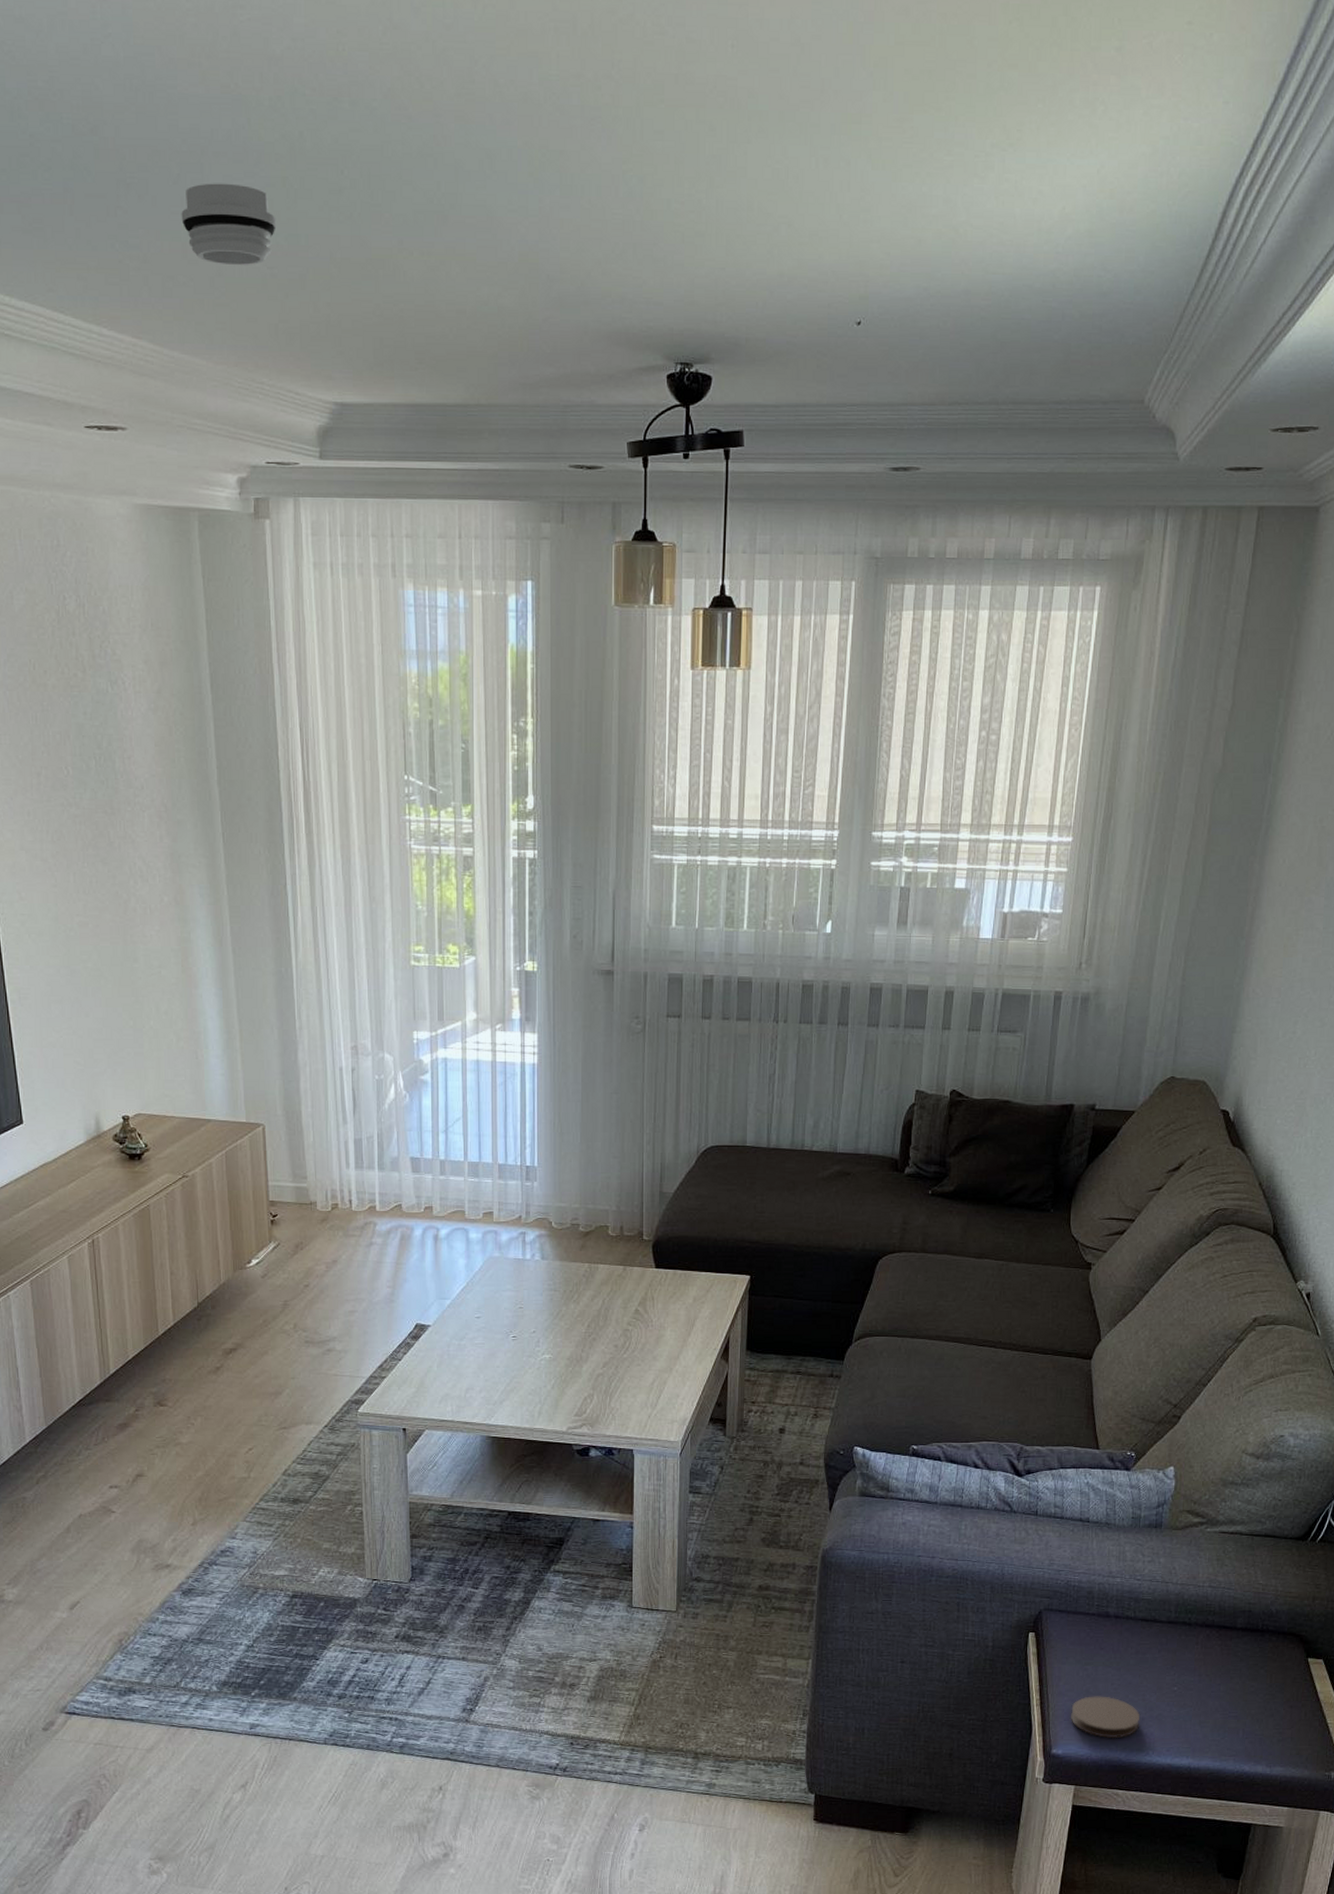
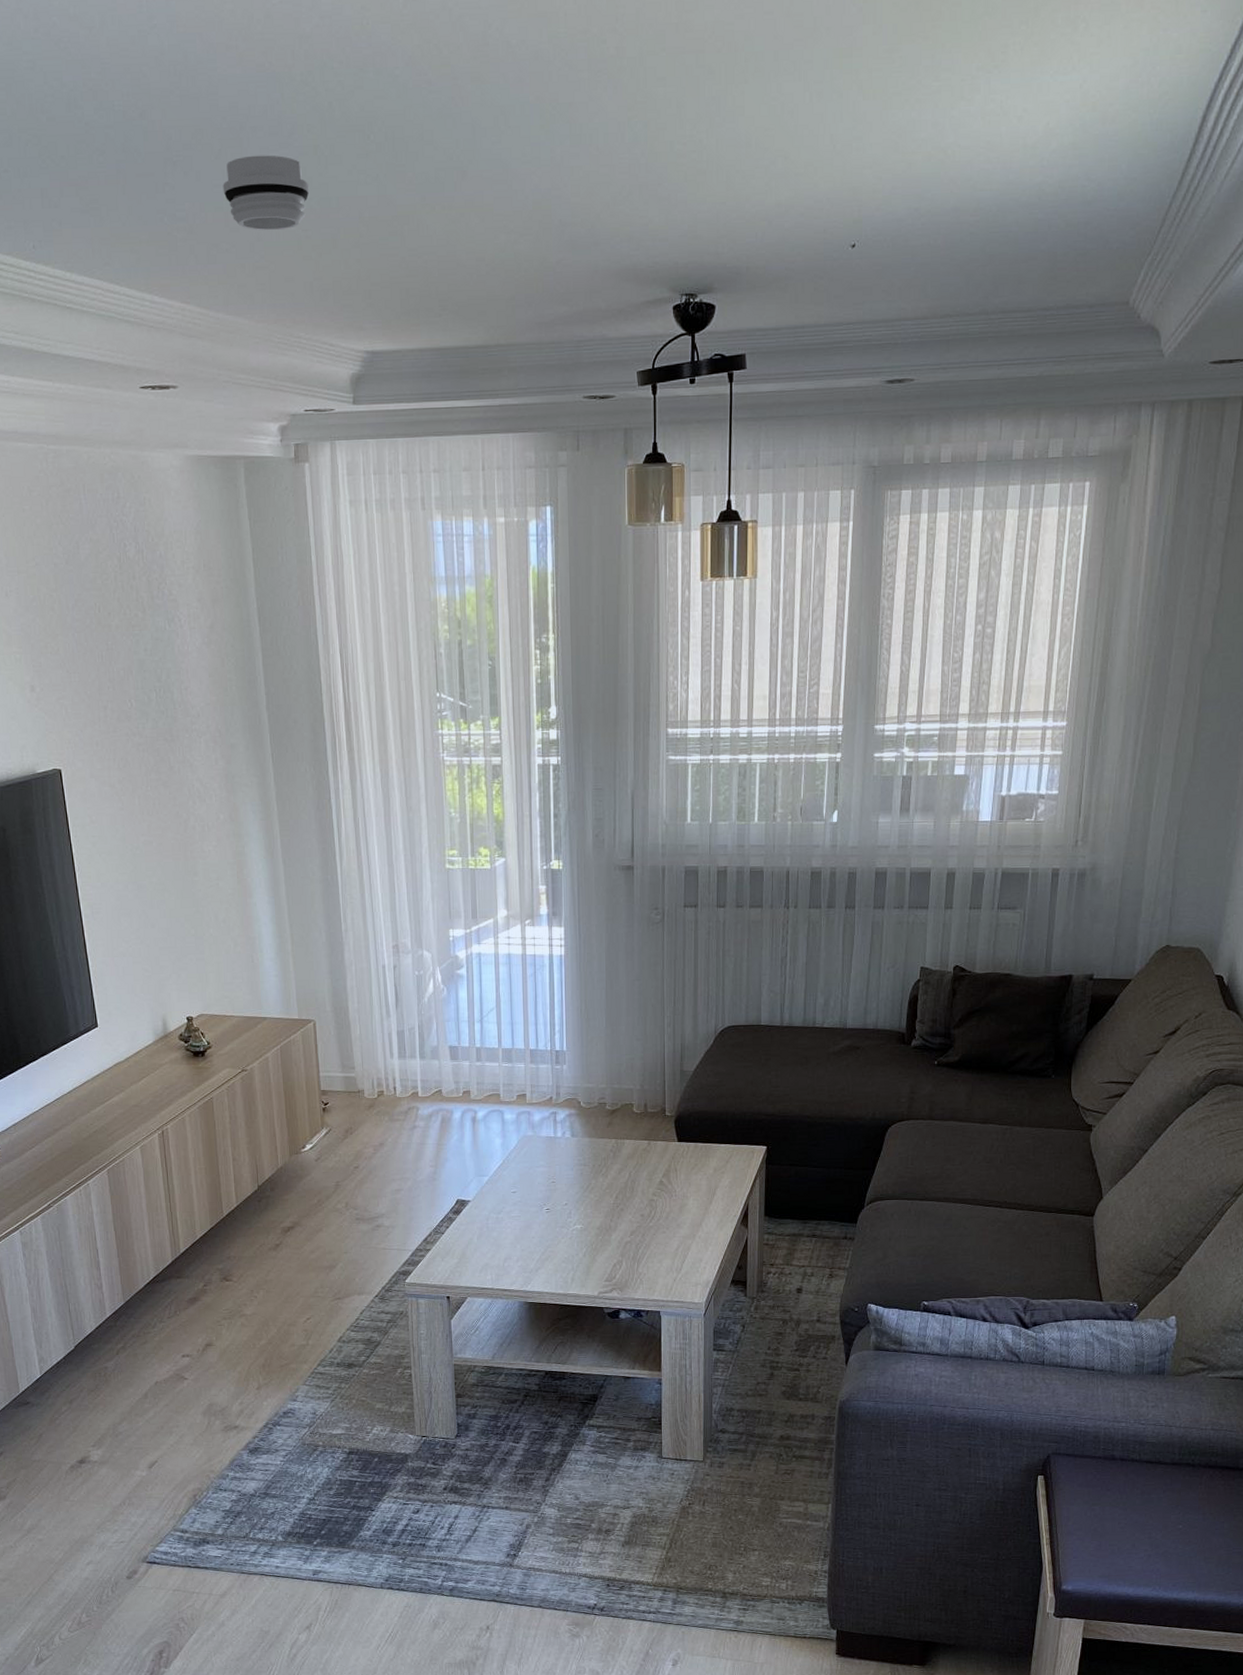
coaster: present [1071,1696,1140,1739] -> none [1080,1534,1146,1575]

